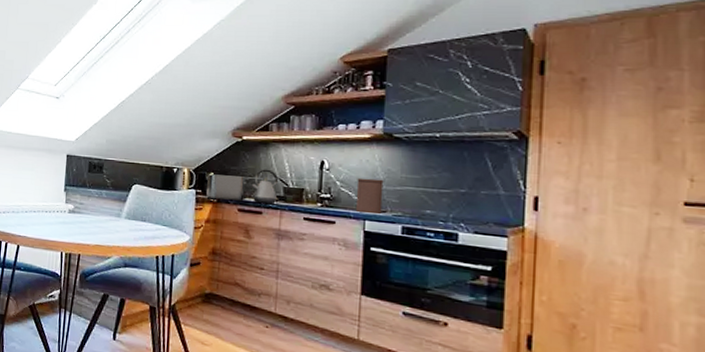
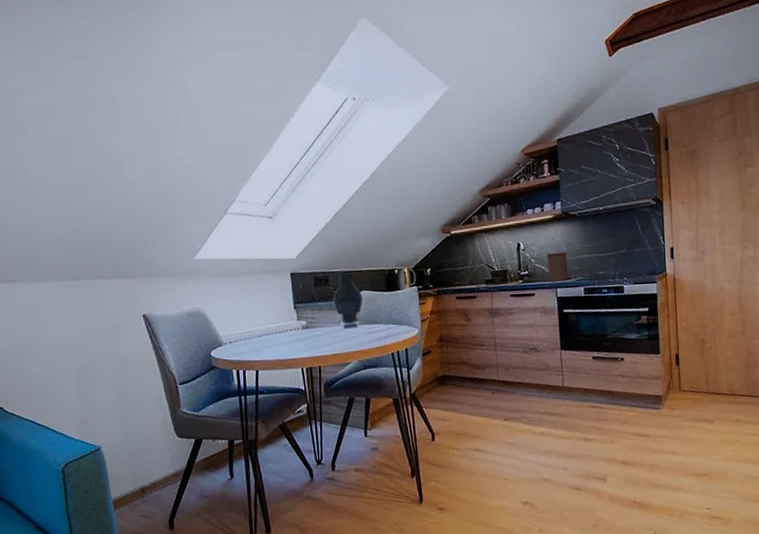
vase: none [104,162,135,222] -> present [333,272,363,329]
toaster: present [205,174,247,202] -> none [426,267,461,293]
kettle: present [251,169,279,205] -> none [464,257,489,290]

